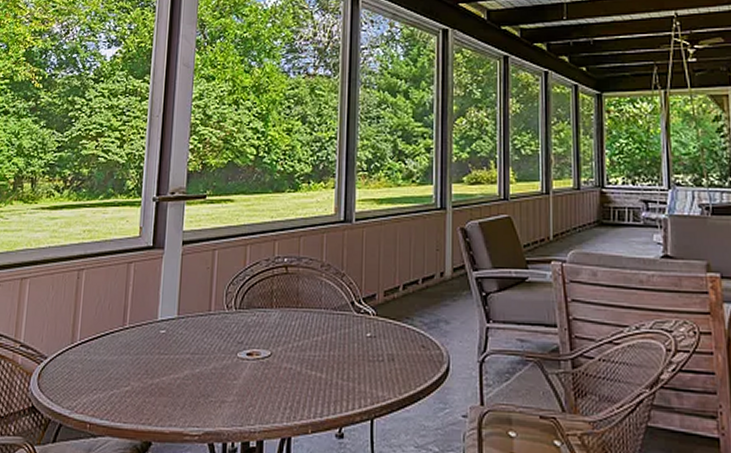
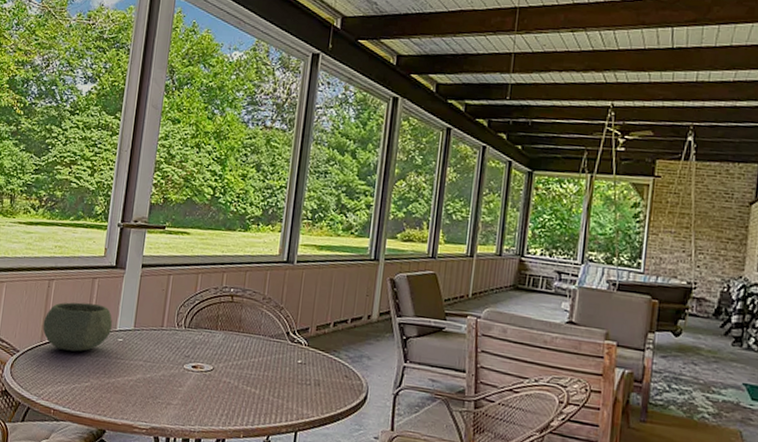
bowl: none [73,292,153,351] -> present [43,302,113,352]

